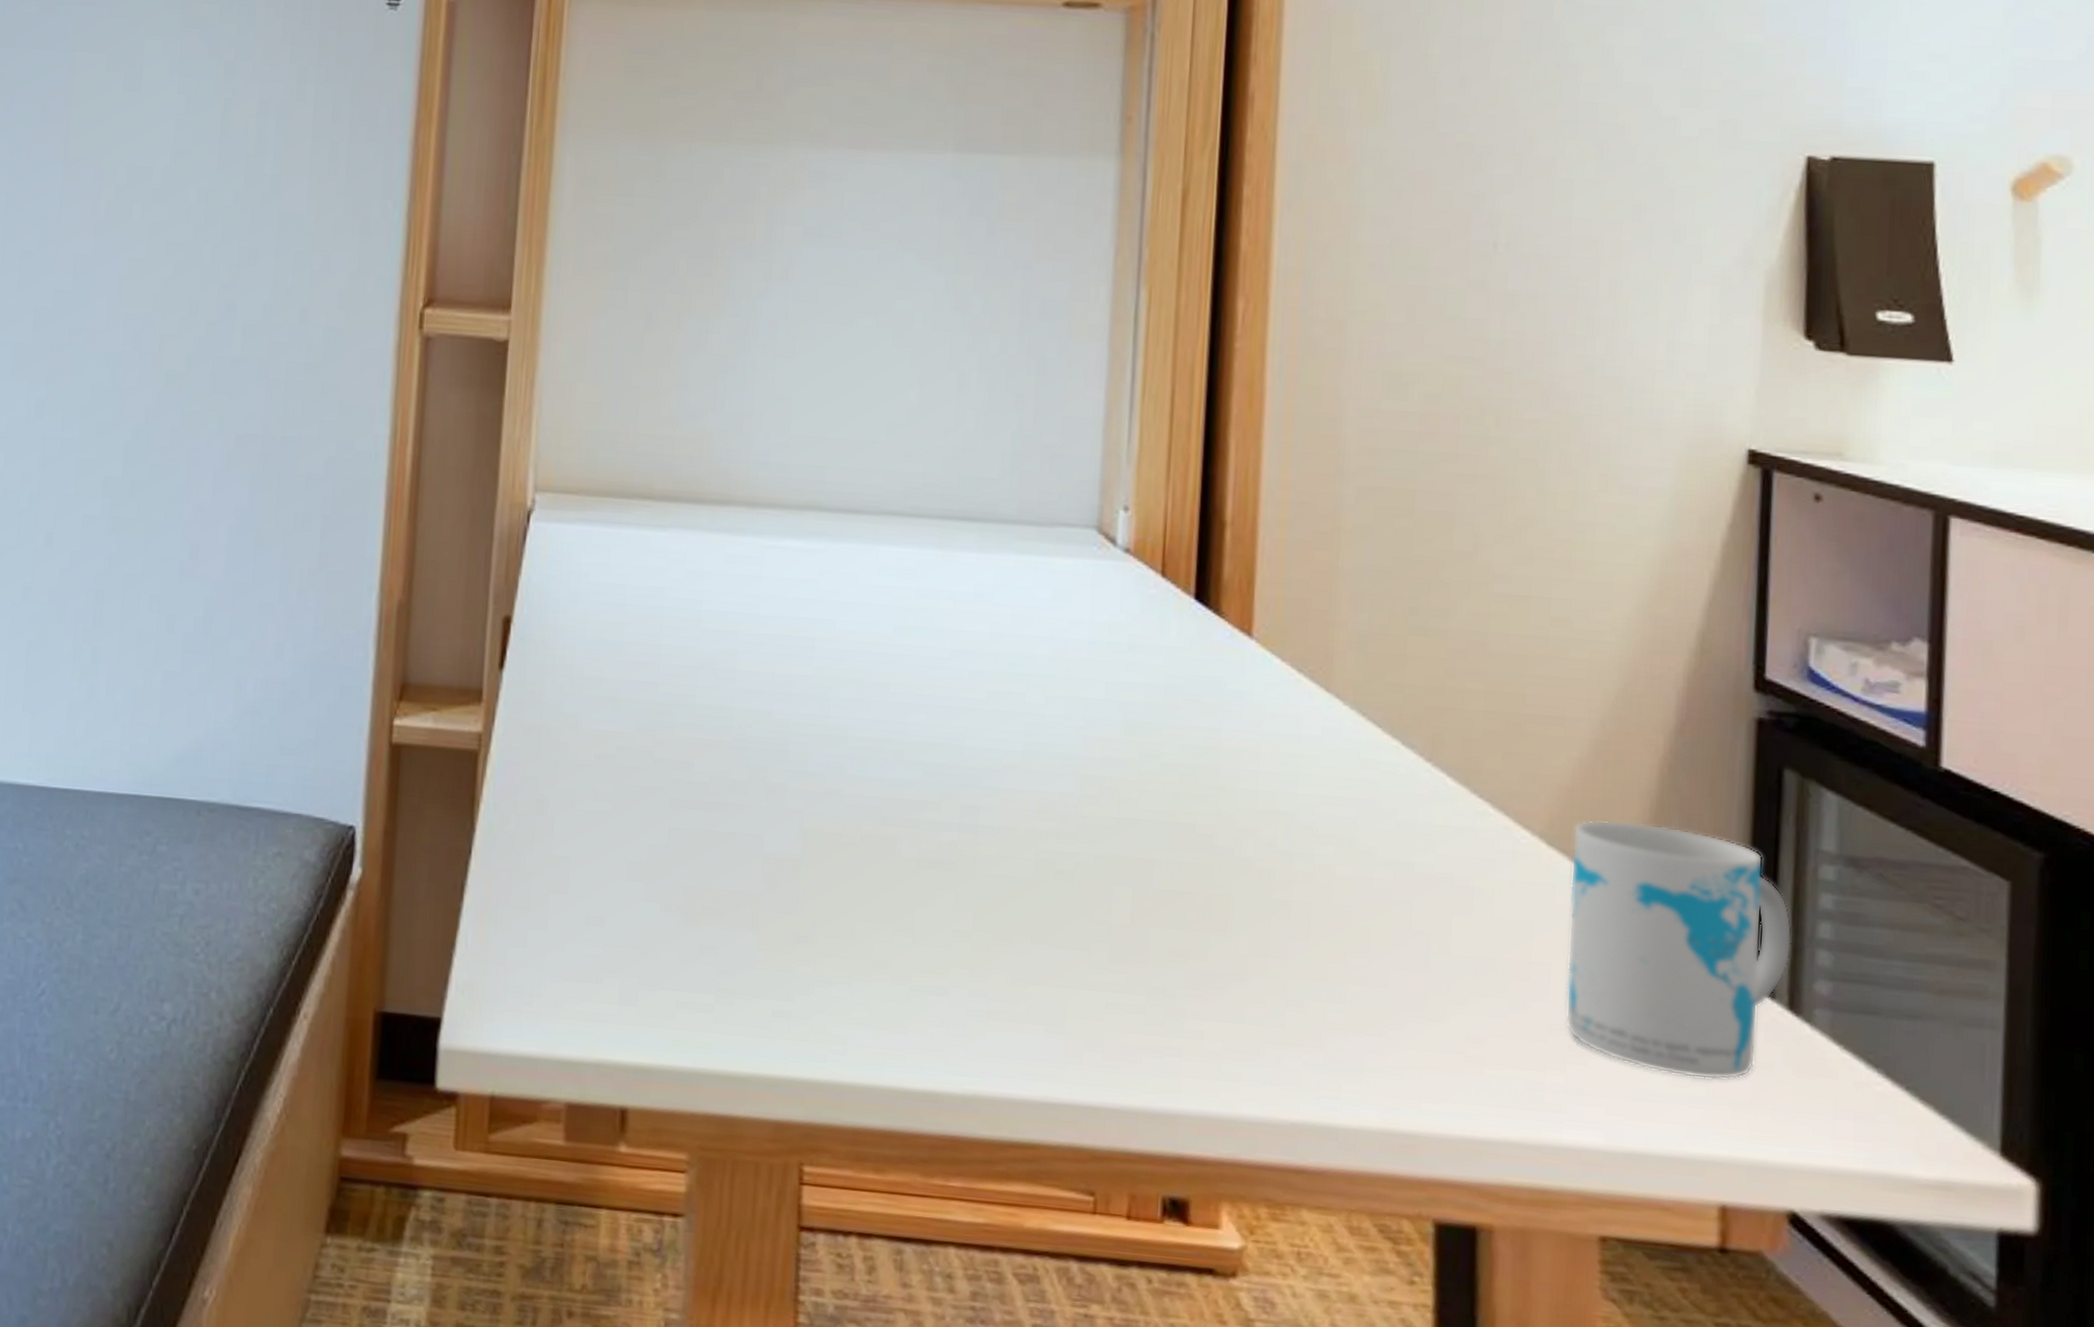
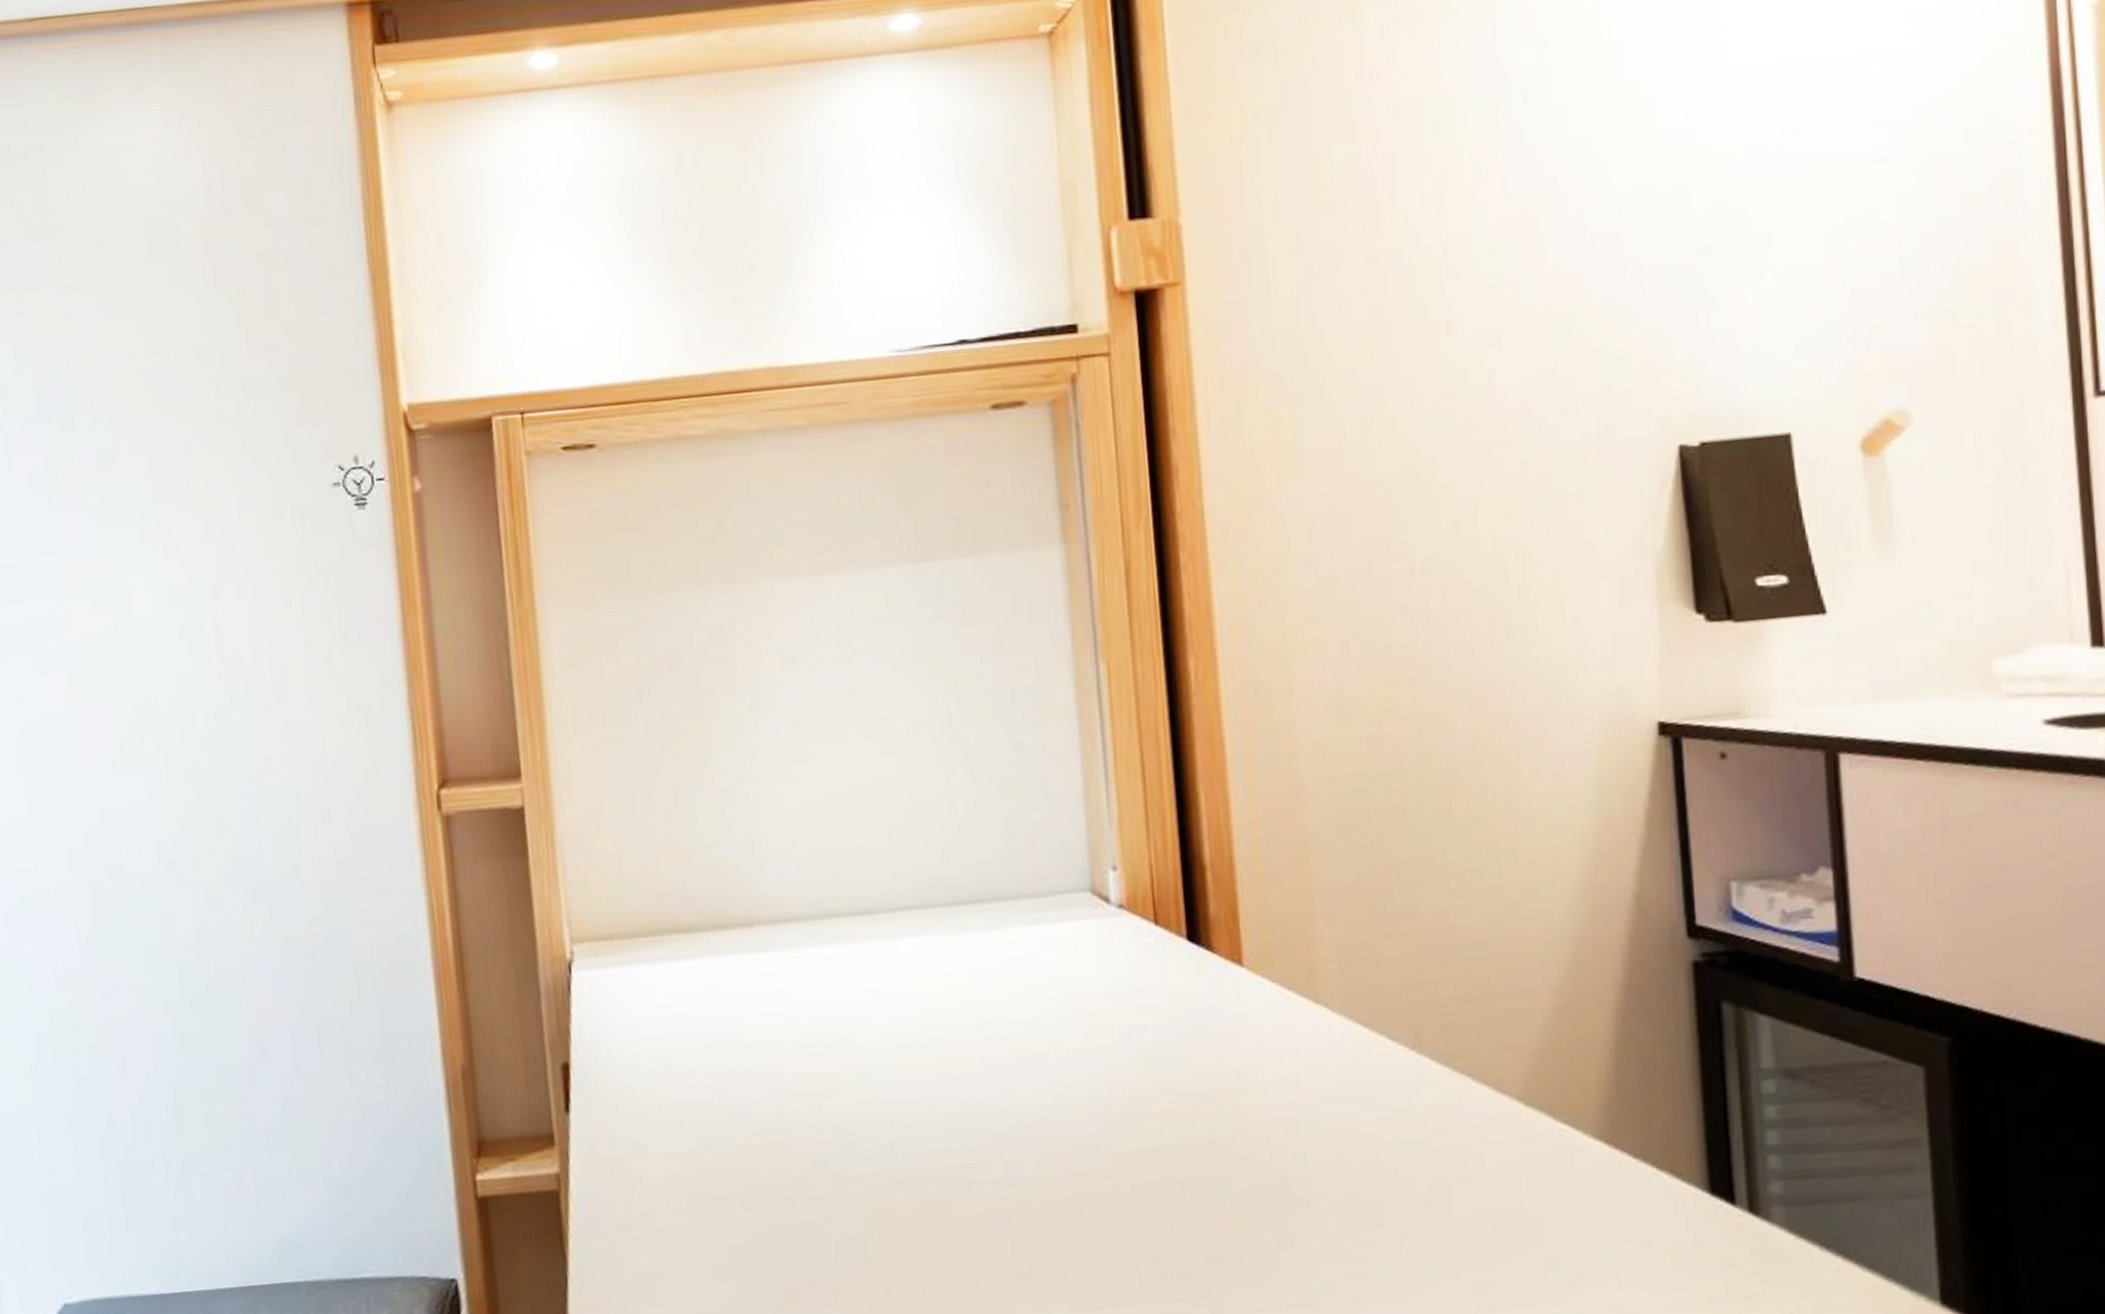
mug: present [1565,819,1792,1080] -> none [1546,1070,1746,1287]

